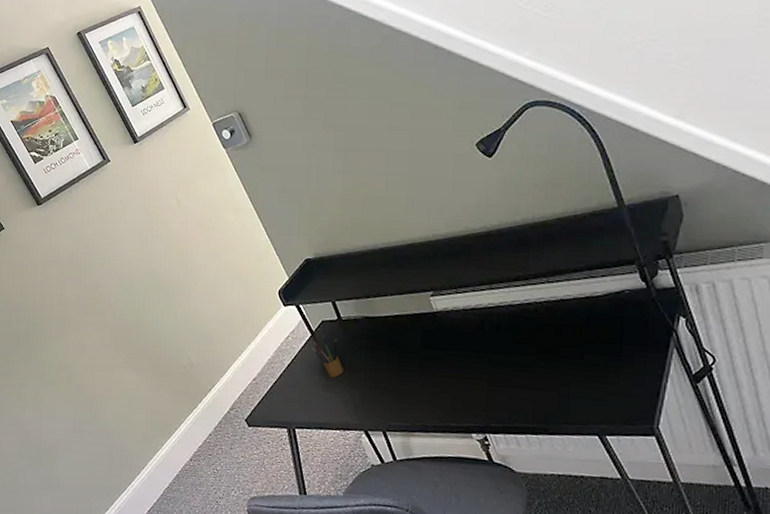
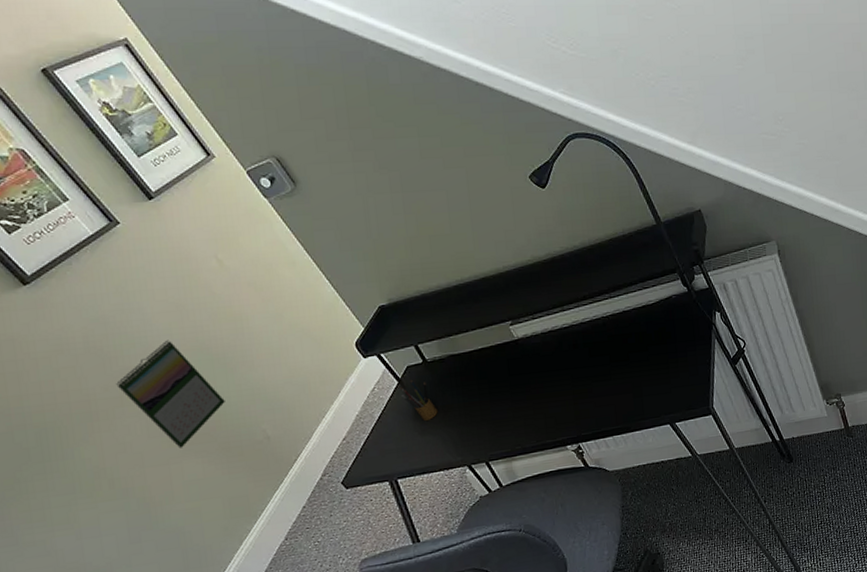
calendar: none [86,264,163,360] -> present [116,339,225,448]

